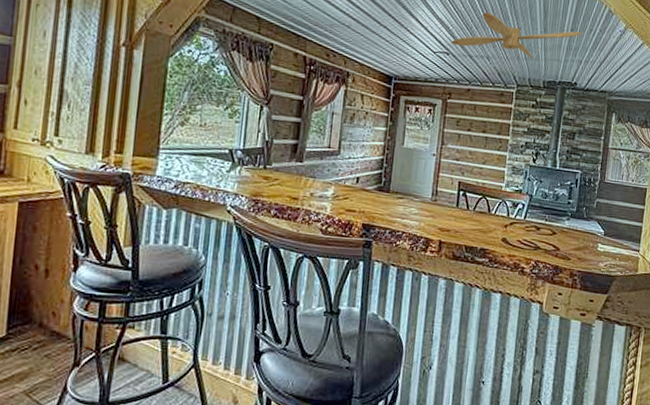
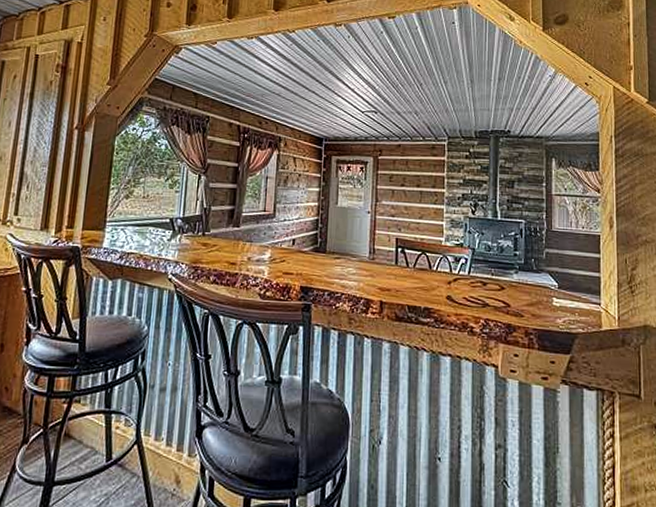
ceiling fan: present [451,12,582,58] -> none [379,70,510,110]

